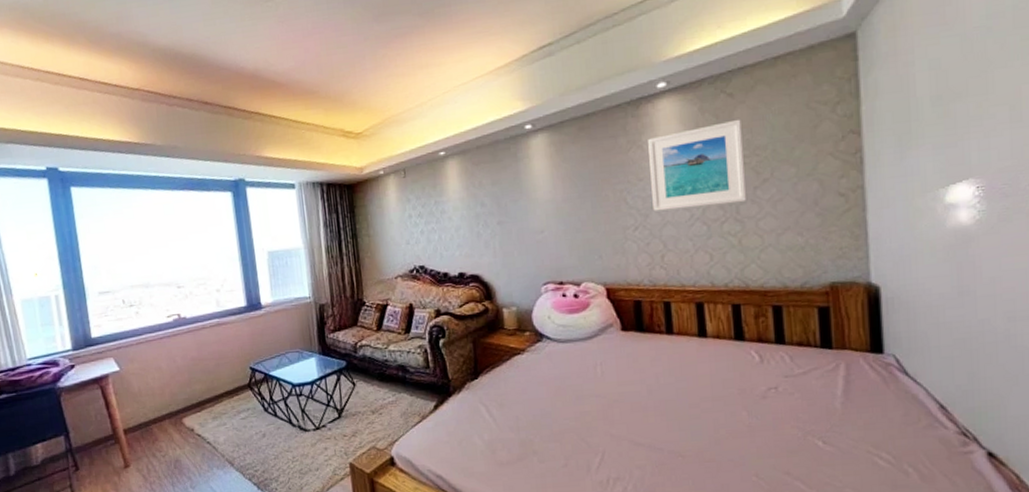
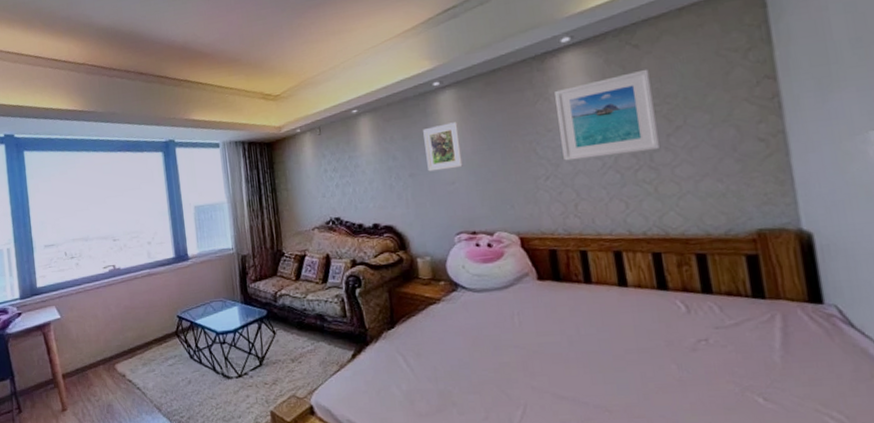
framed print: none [513,168,554,220] -> present [423,122,464,172]

